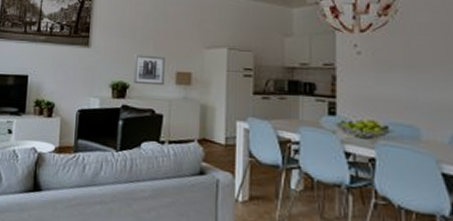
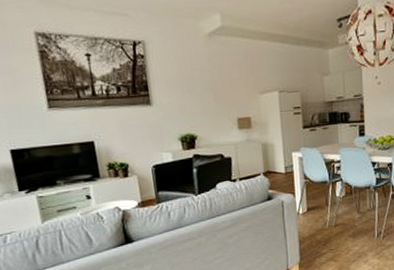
wall art: present [132,55,165,86] -> none [196,105,228,135]

